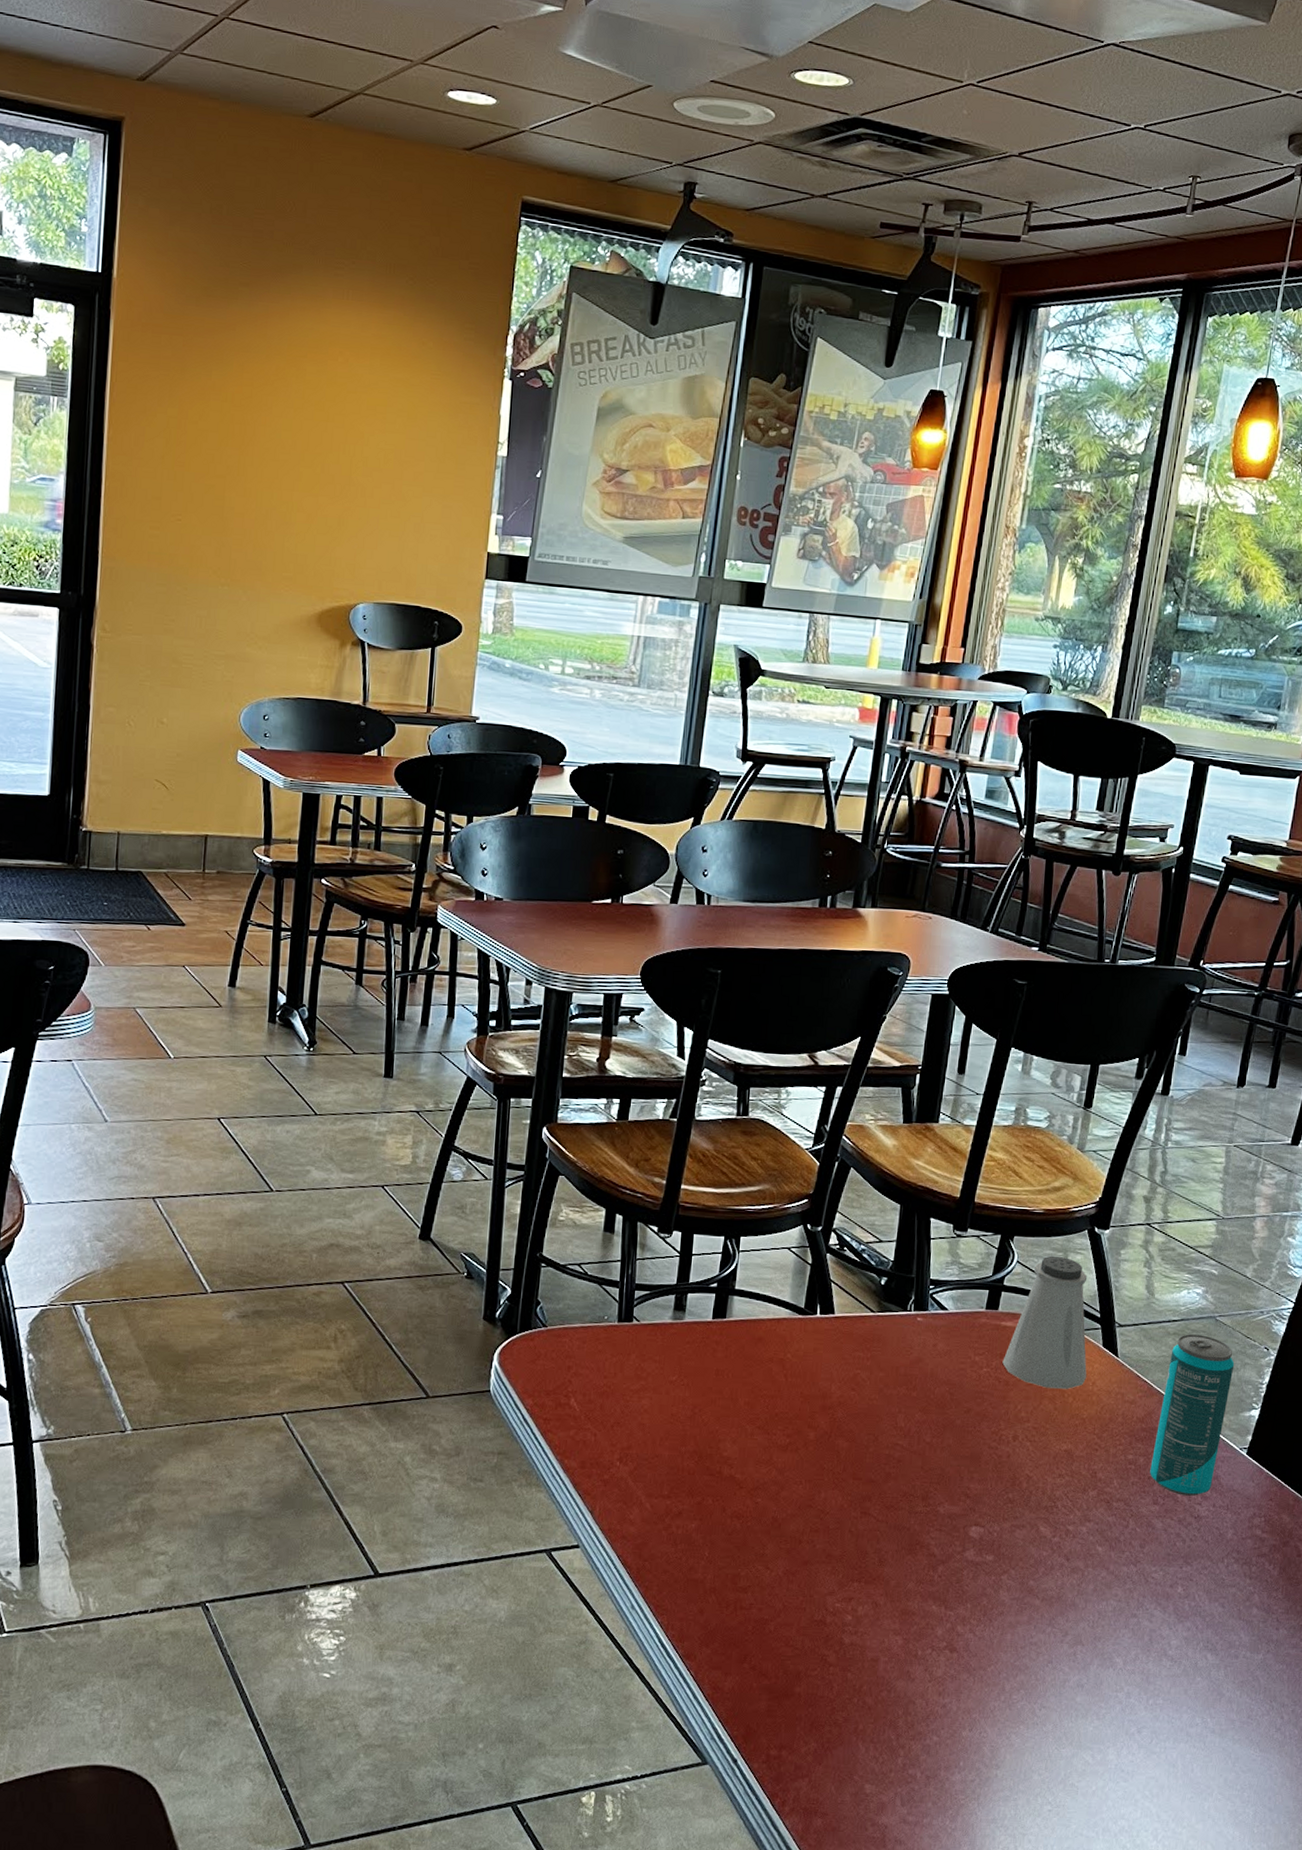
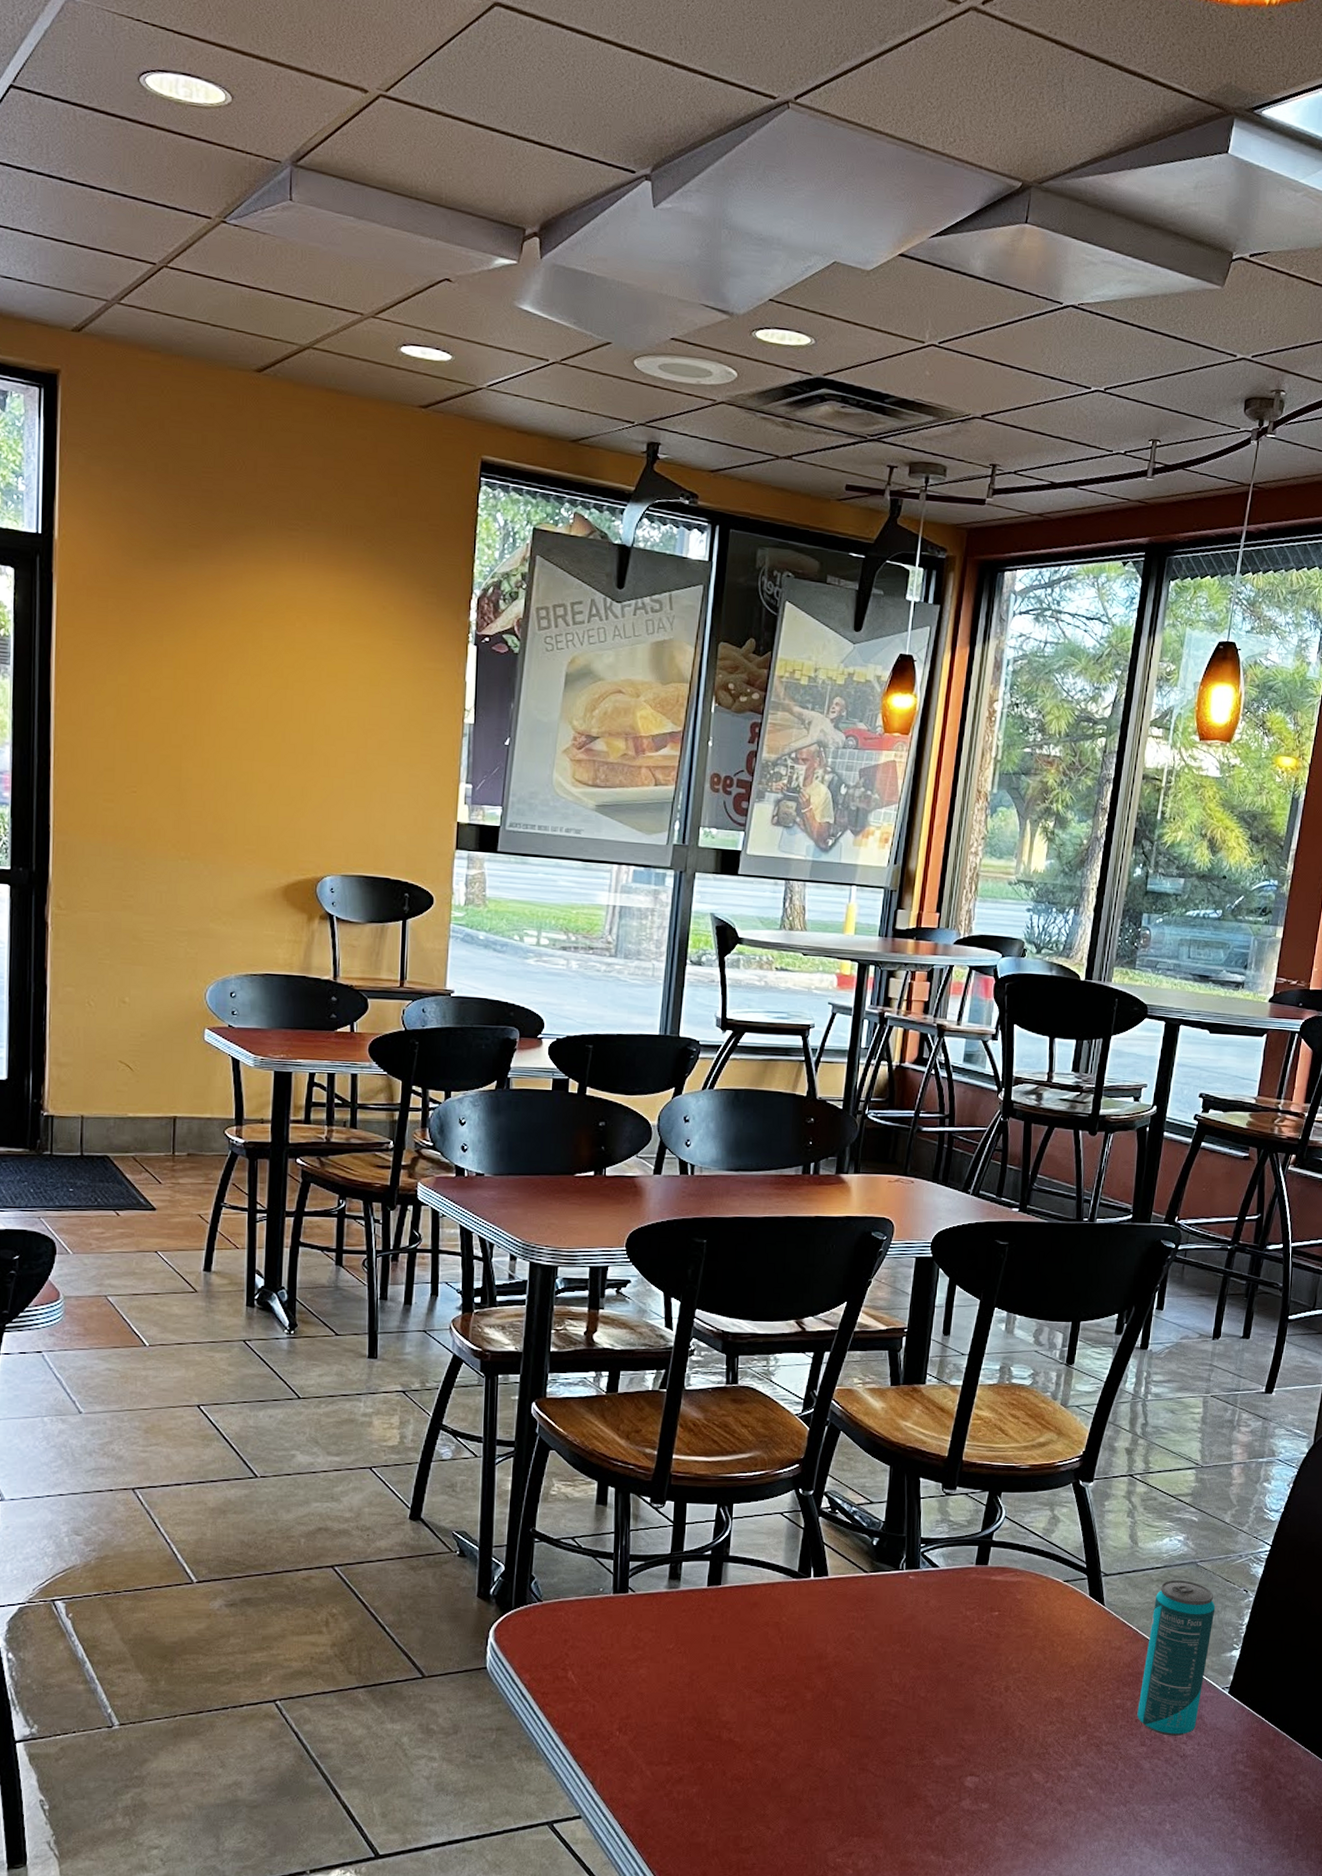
saltshaker: present [1002,1255,1088,1389] -> none [993,1510,1075,1639]

